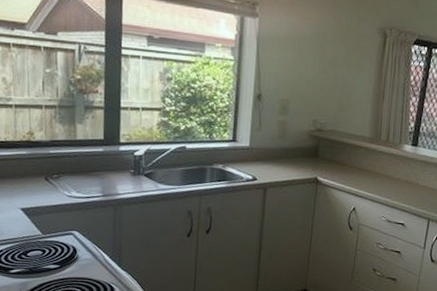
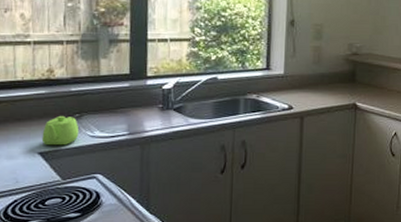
teapot: none [23,175,58,203] -> present [41,115,79,146]

